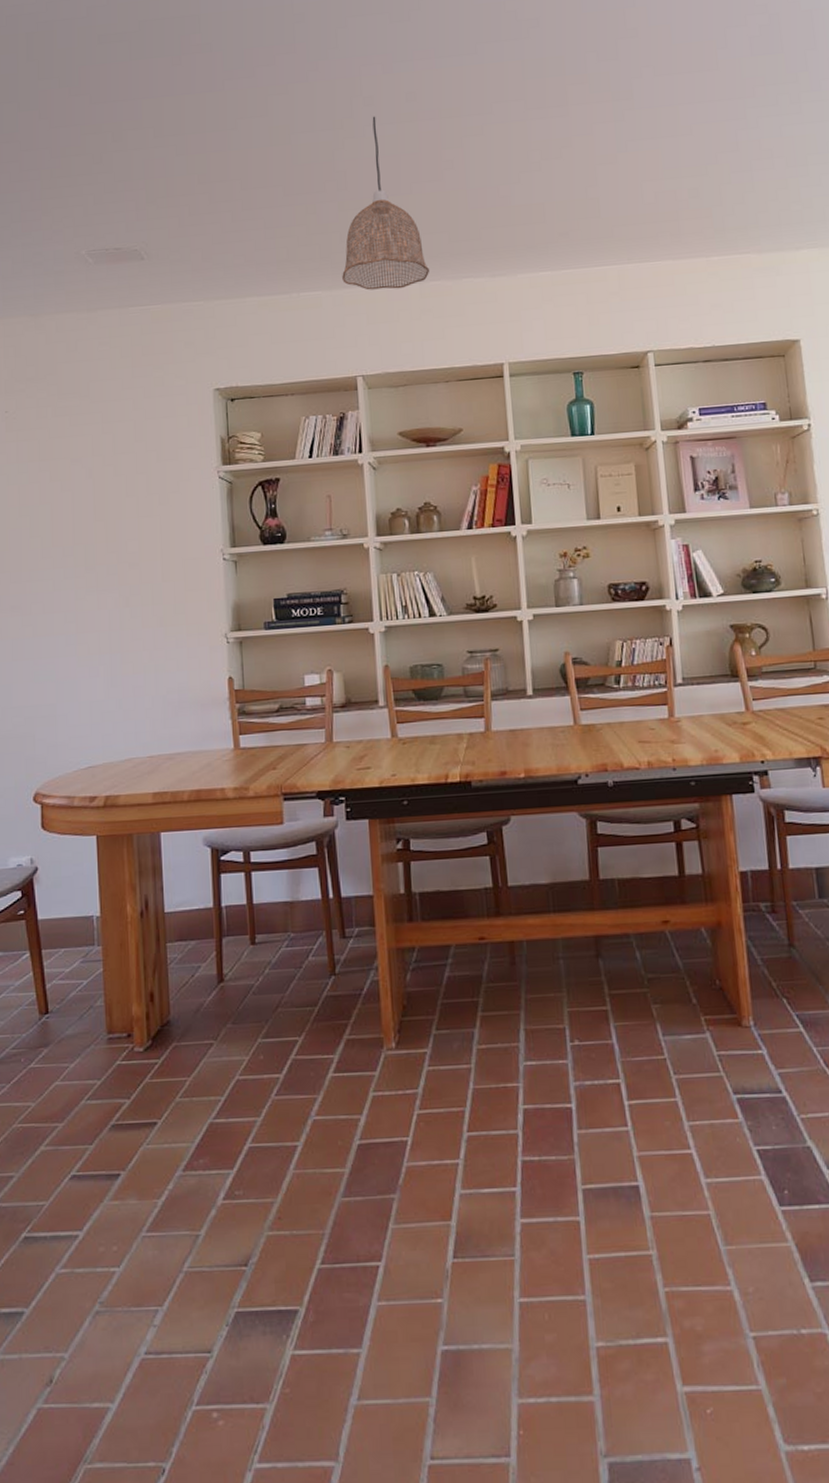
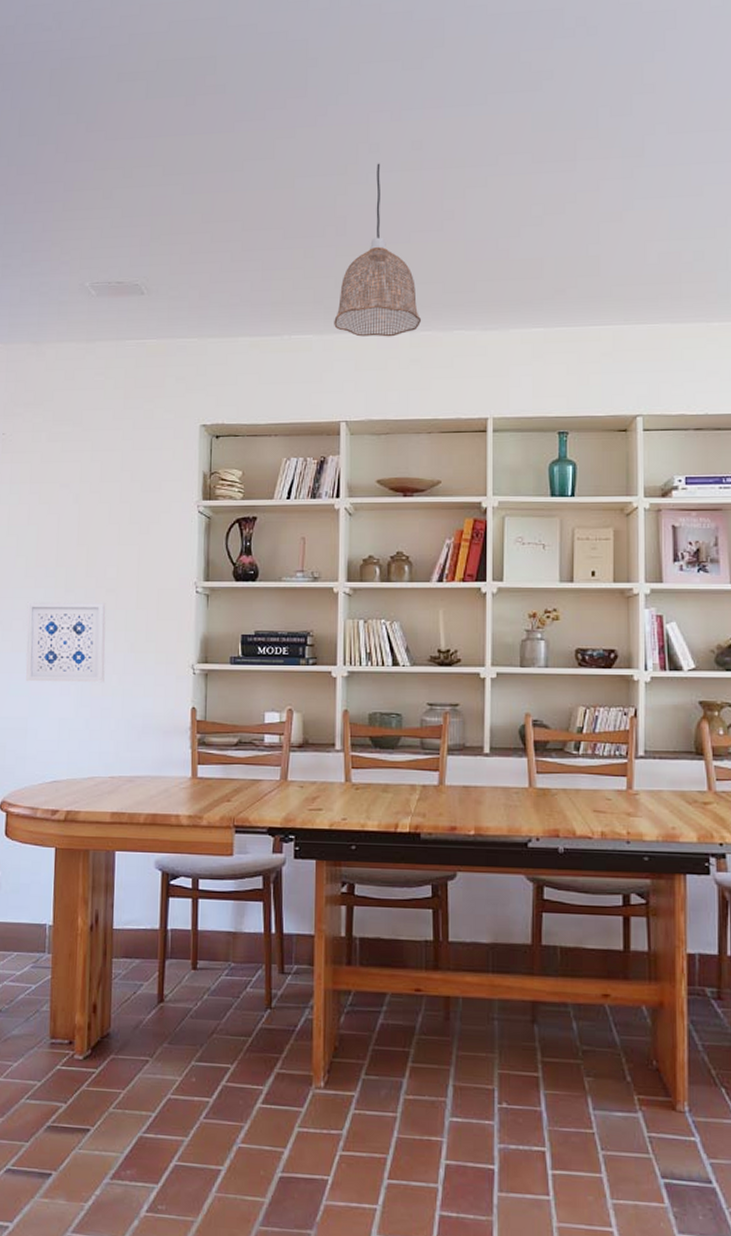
wall art: none [46,577,135,667] -> present [25,602,106,683]

